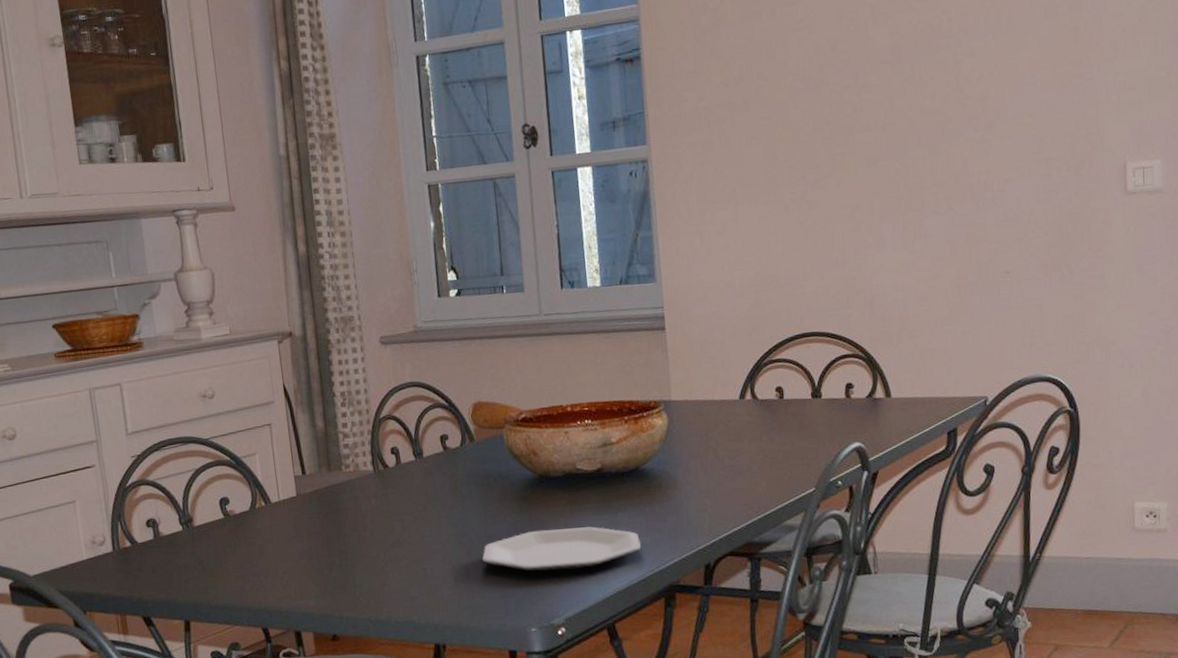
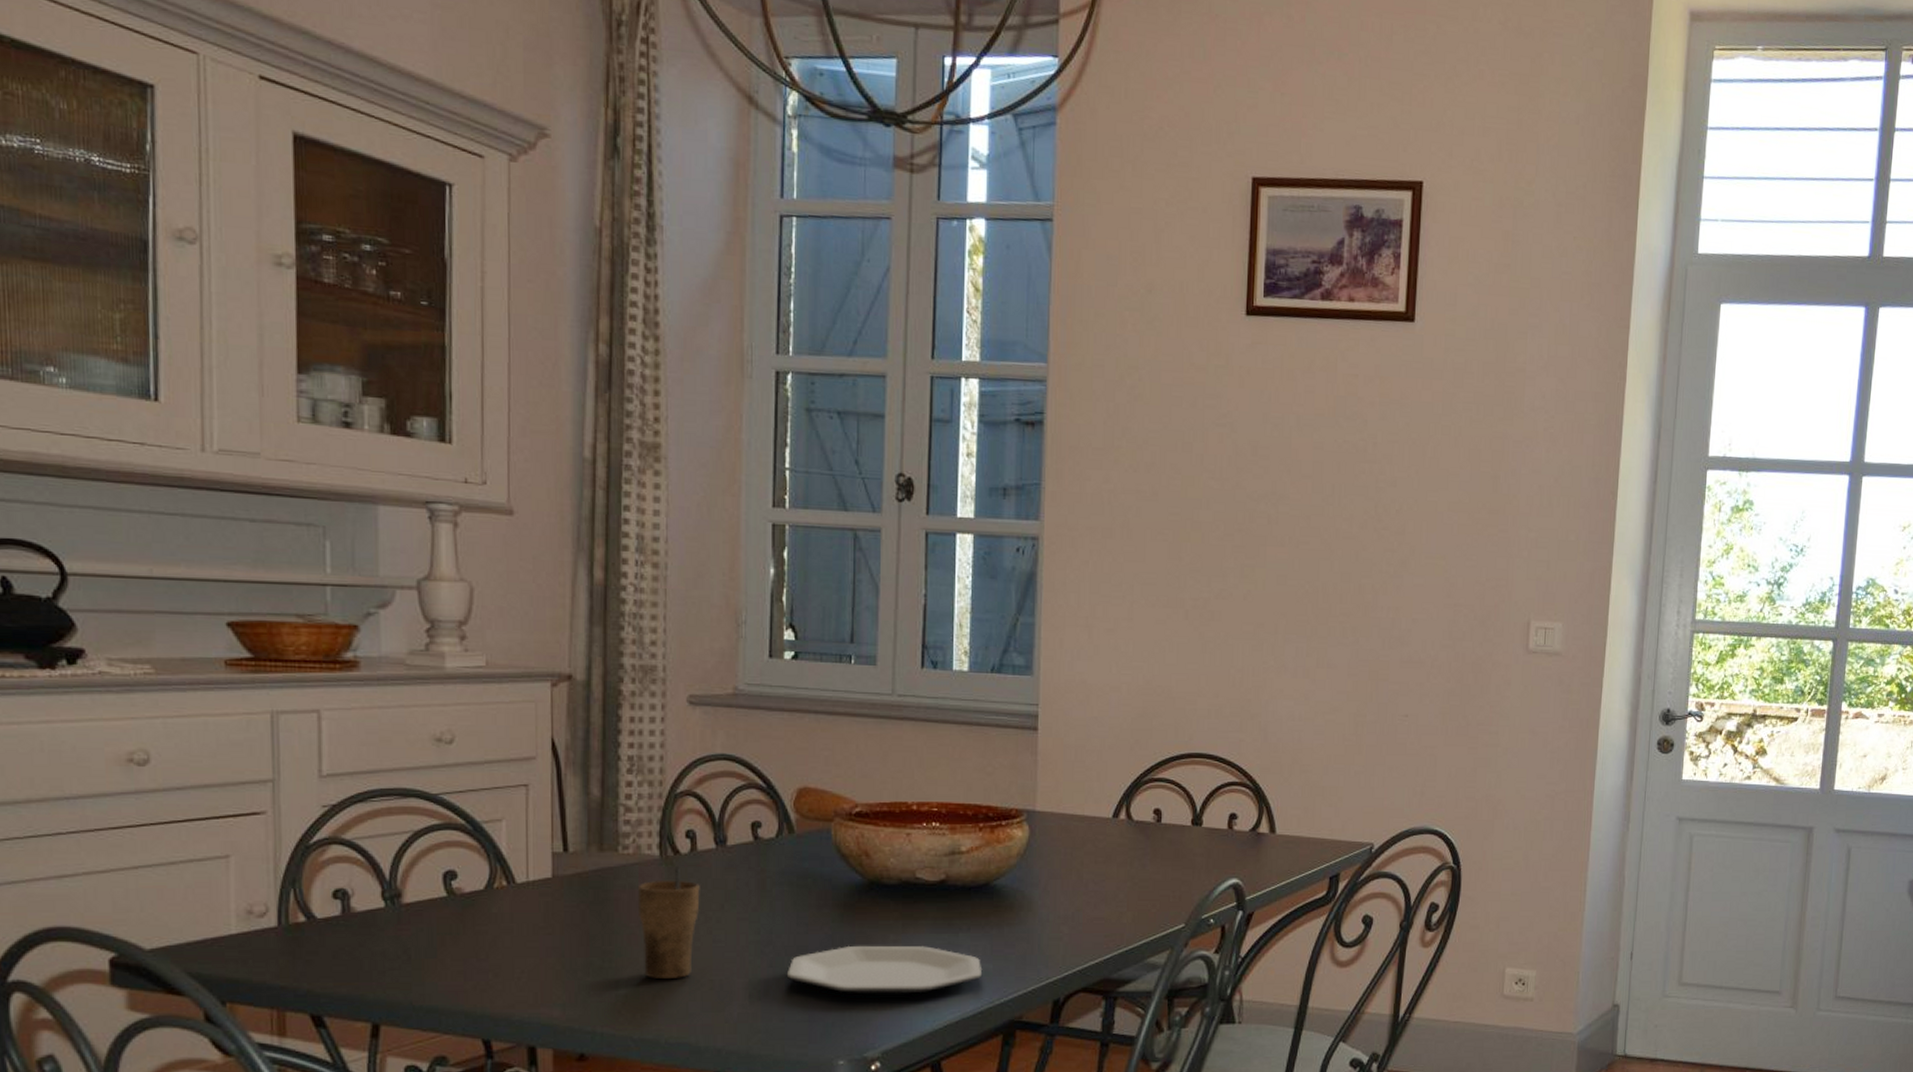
cup: none [359,478,408,571] -> present [637,867,700,978]

